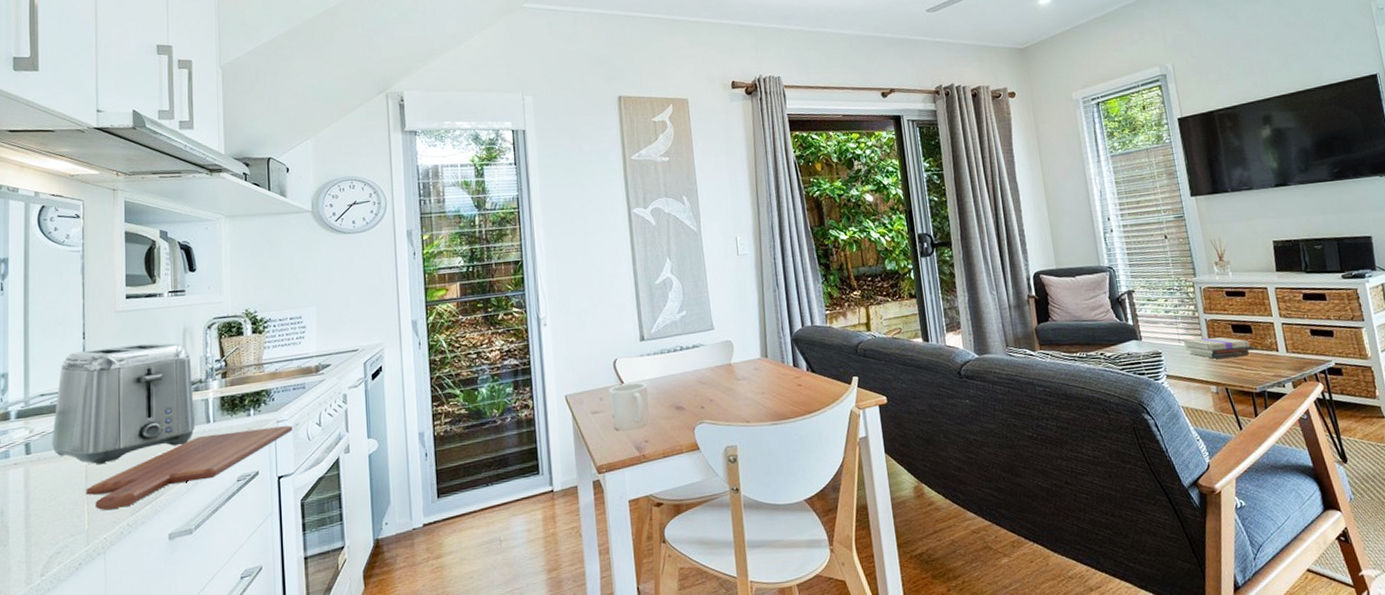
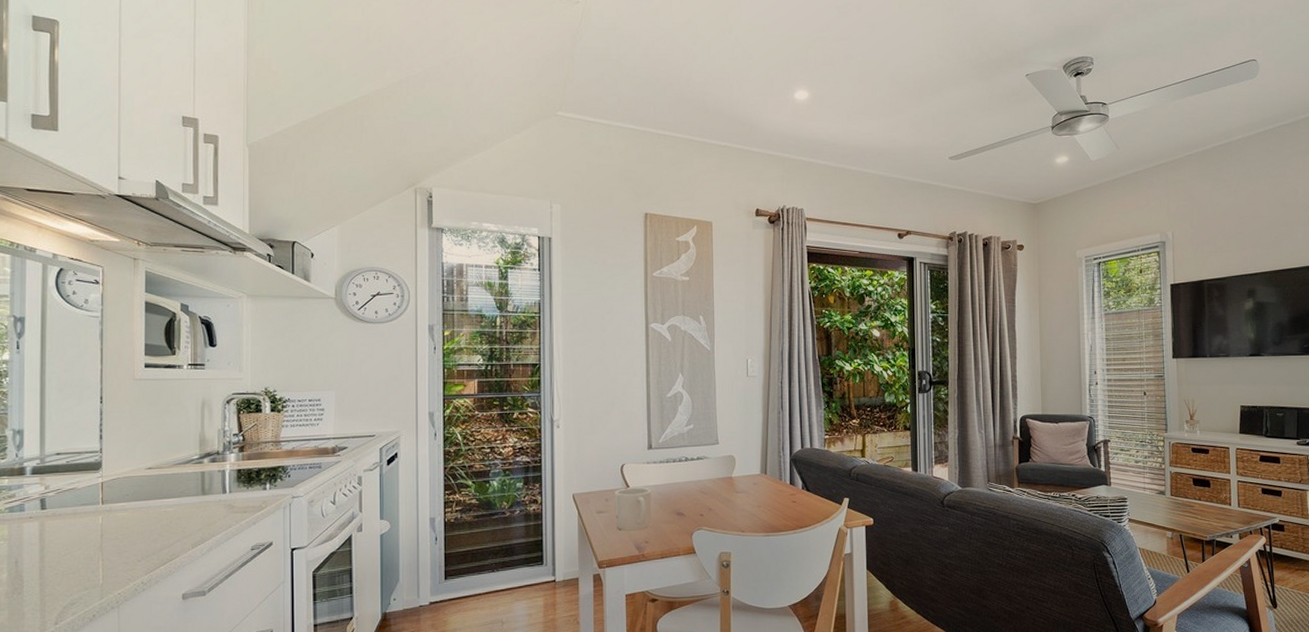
toaster: present [52,343,195,465] -> none [68,412,211,525]
cutting board: present [86,425,293,510] -> none [101,502,307,568]
books: present [1183,337,1254,359] -> none [1148,488,1210,508]

